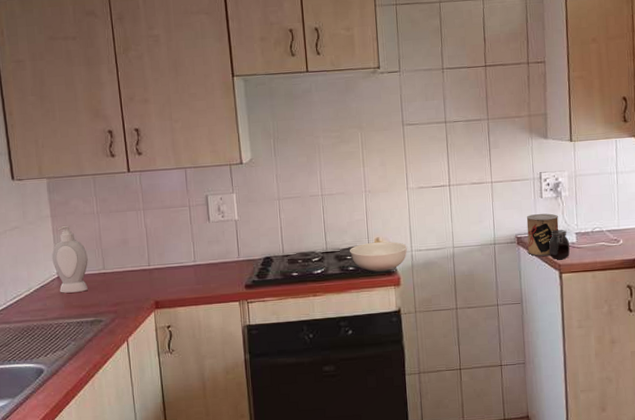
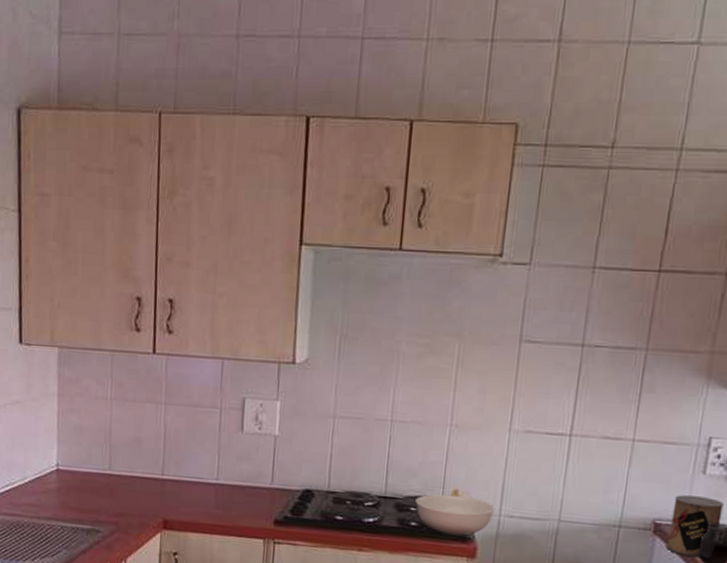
soap bottle: present [52,225,88,294] -> none [53,408,94,493]

